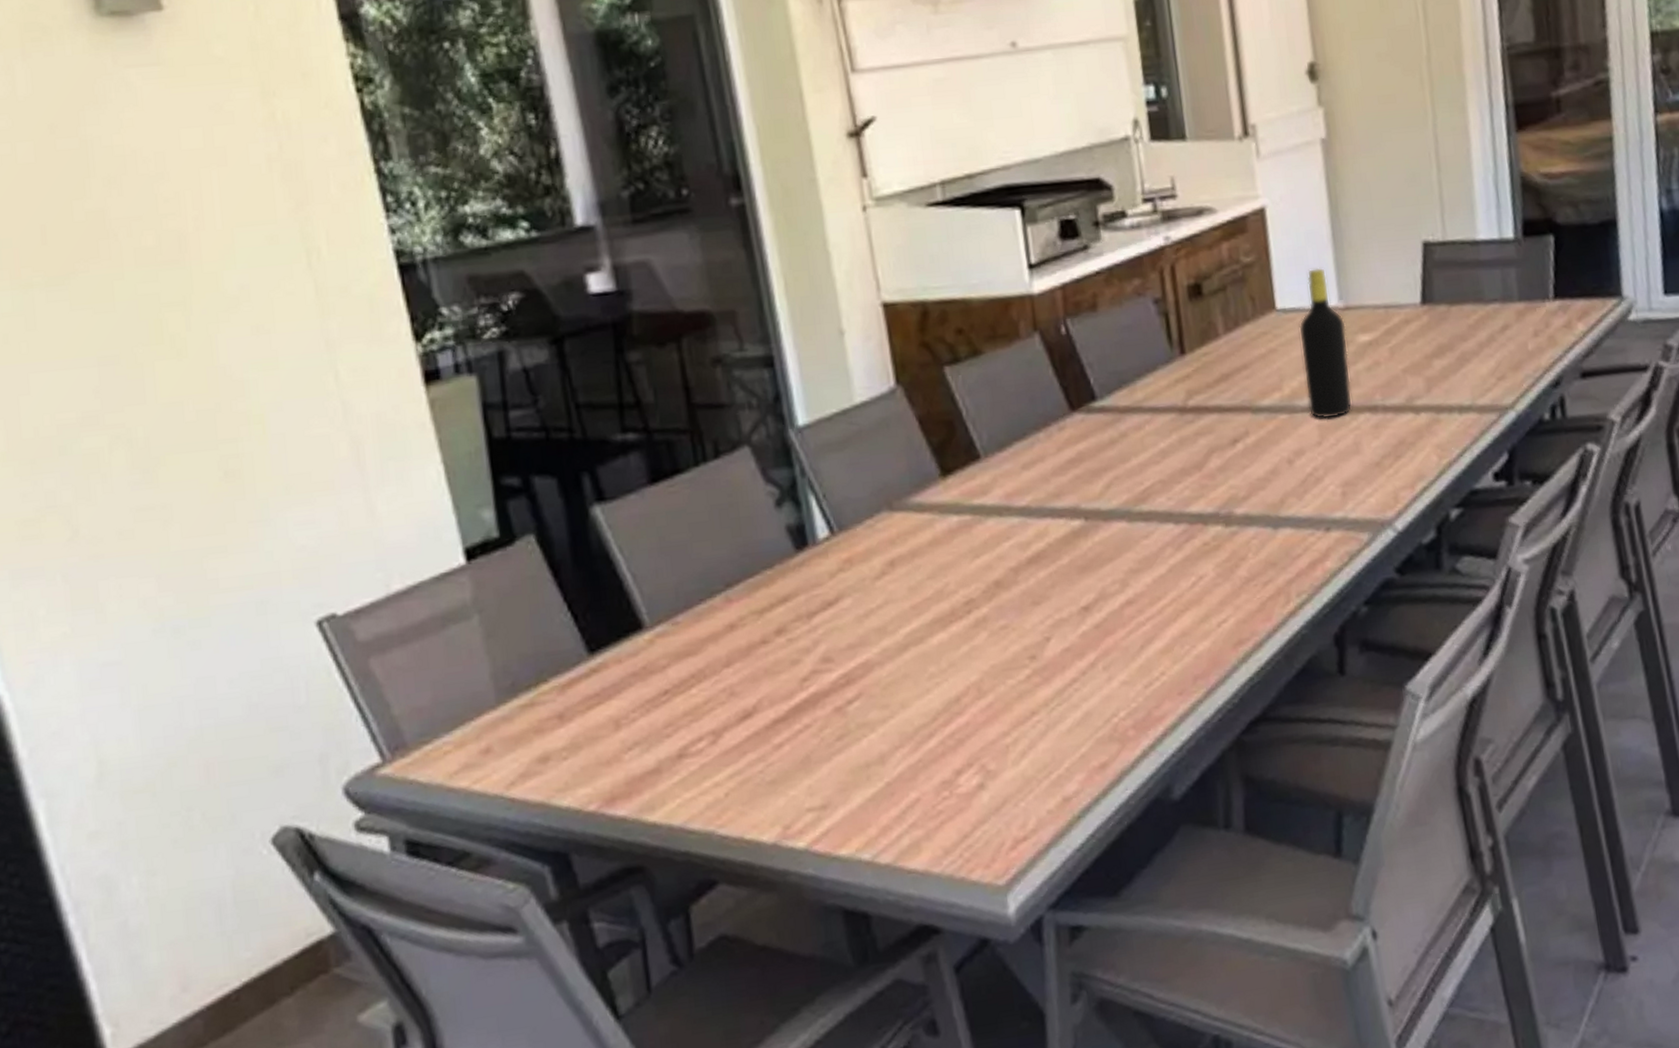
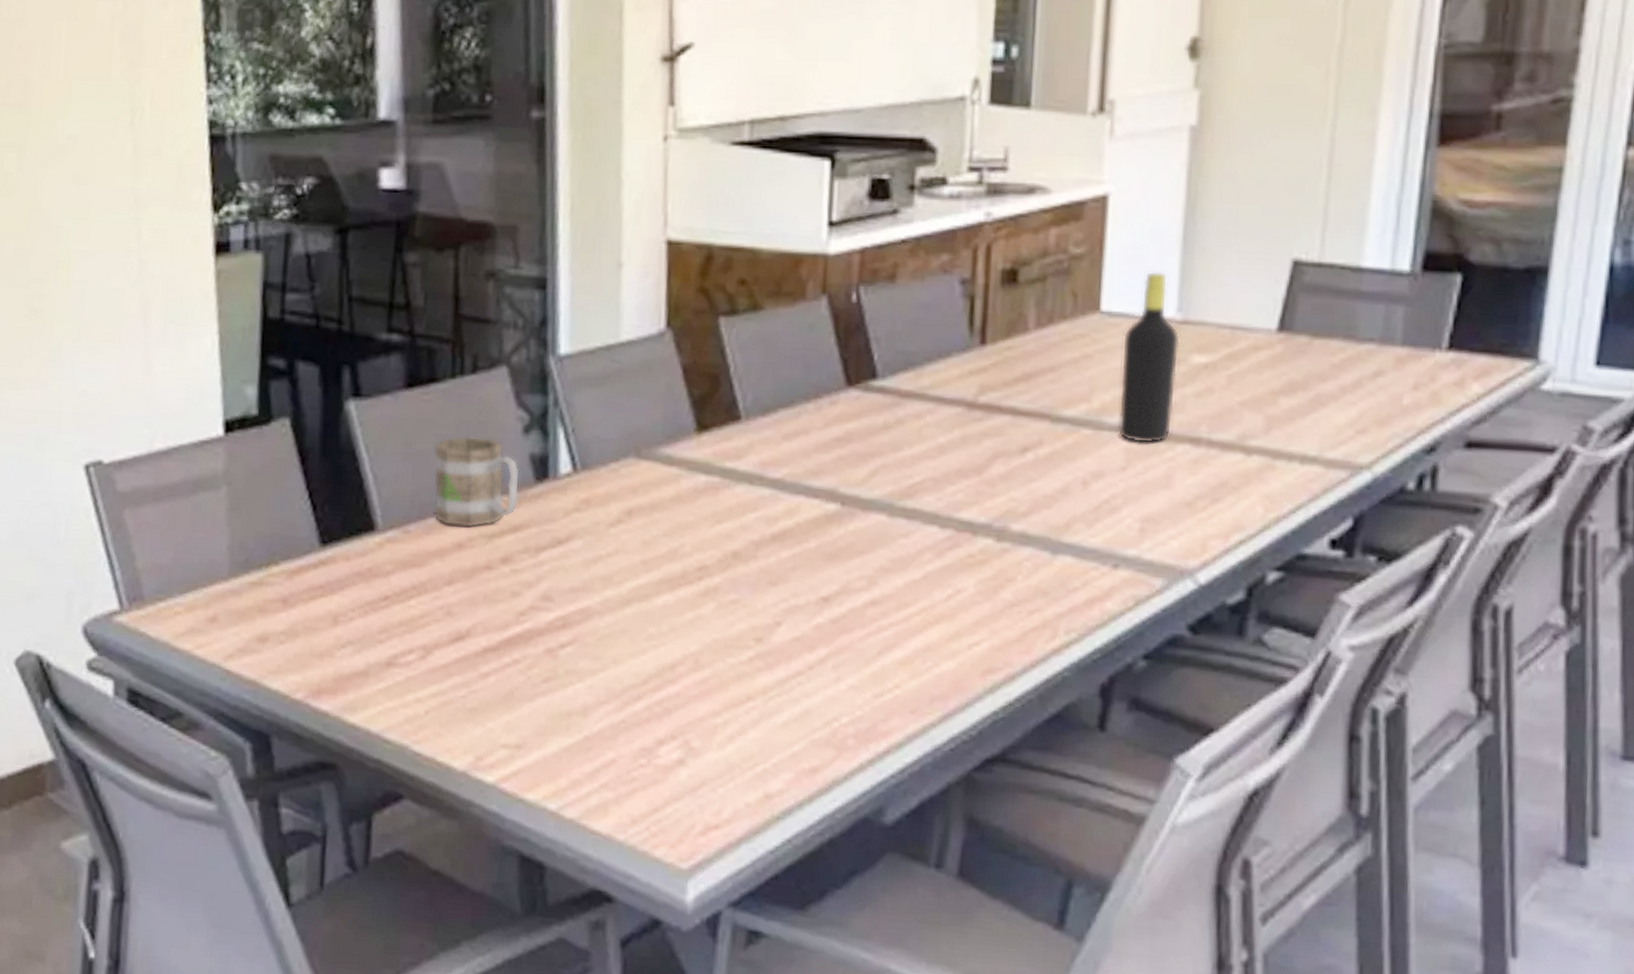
mug: none [689,517,782,609] -> present [434,436,520,528]

